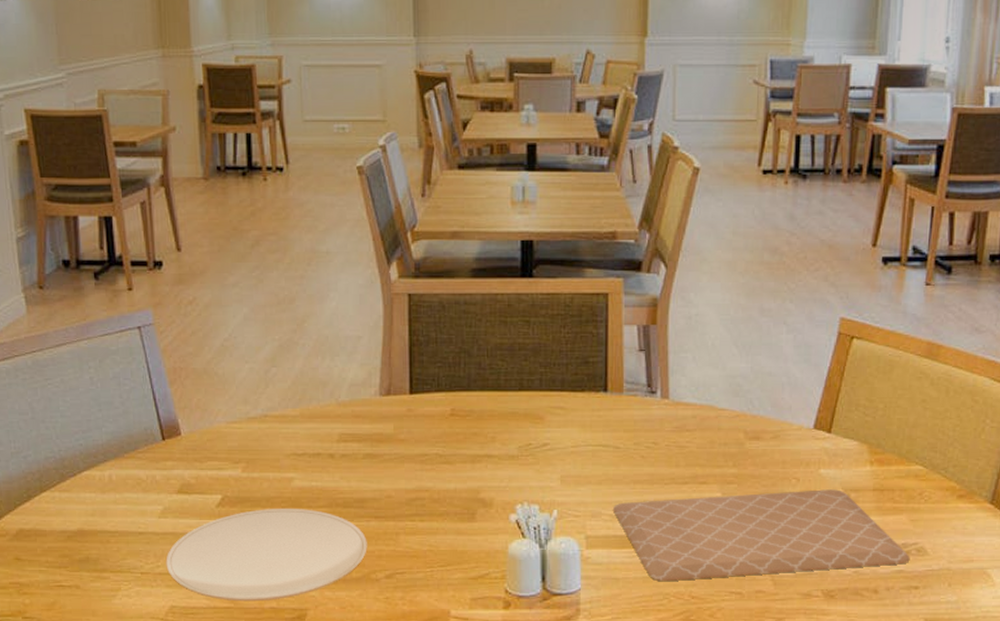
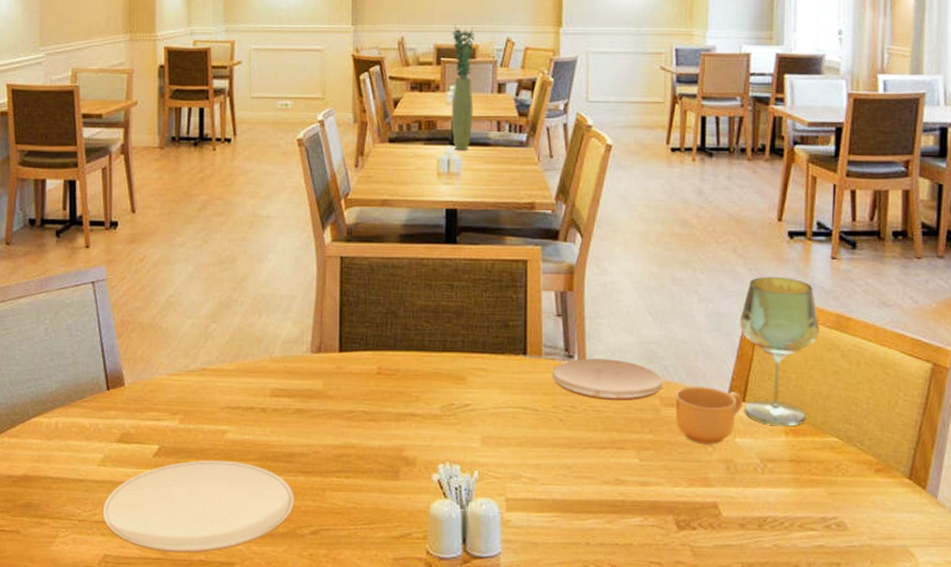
vase: none [526,35,552,176] -> present [451,24,475,150]
placemat: present [613,489,910,582] -> none [533,459,830,549]
plate: none [633,394,748,436] -> present [551,358,663,401]
teacup: none [759,418,829,476] -> present [675,386,743,444]
wine glass: none [828,304,910,456] -> present [739,276,820,427]

